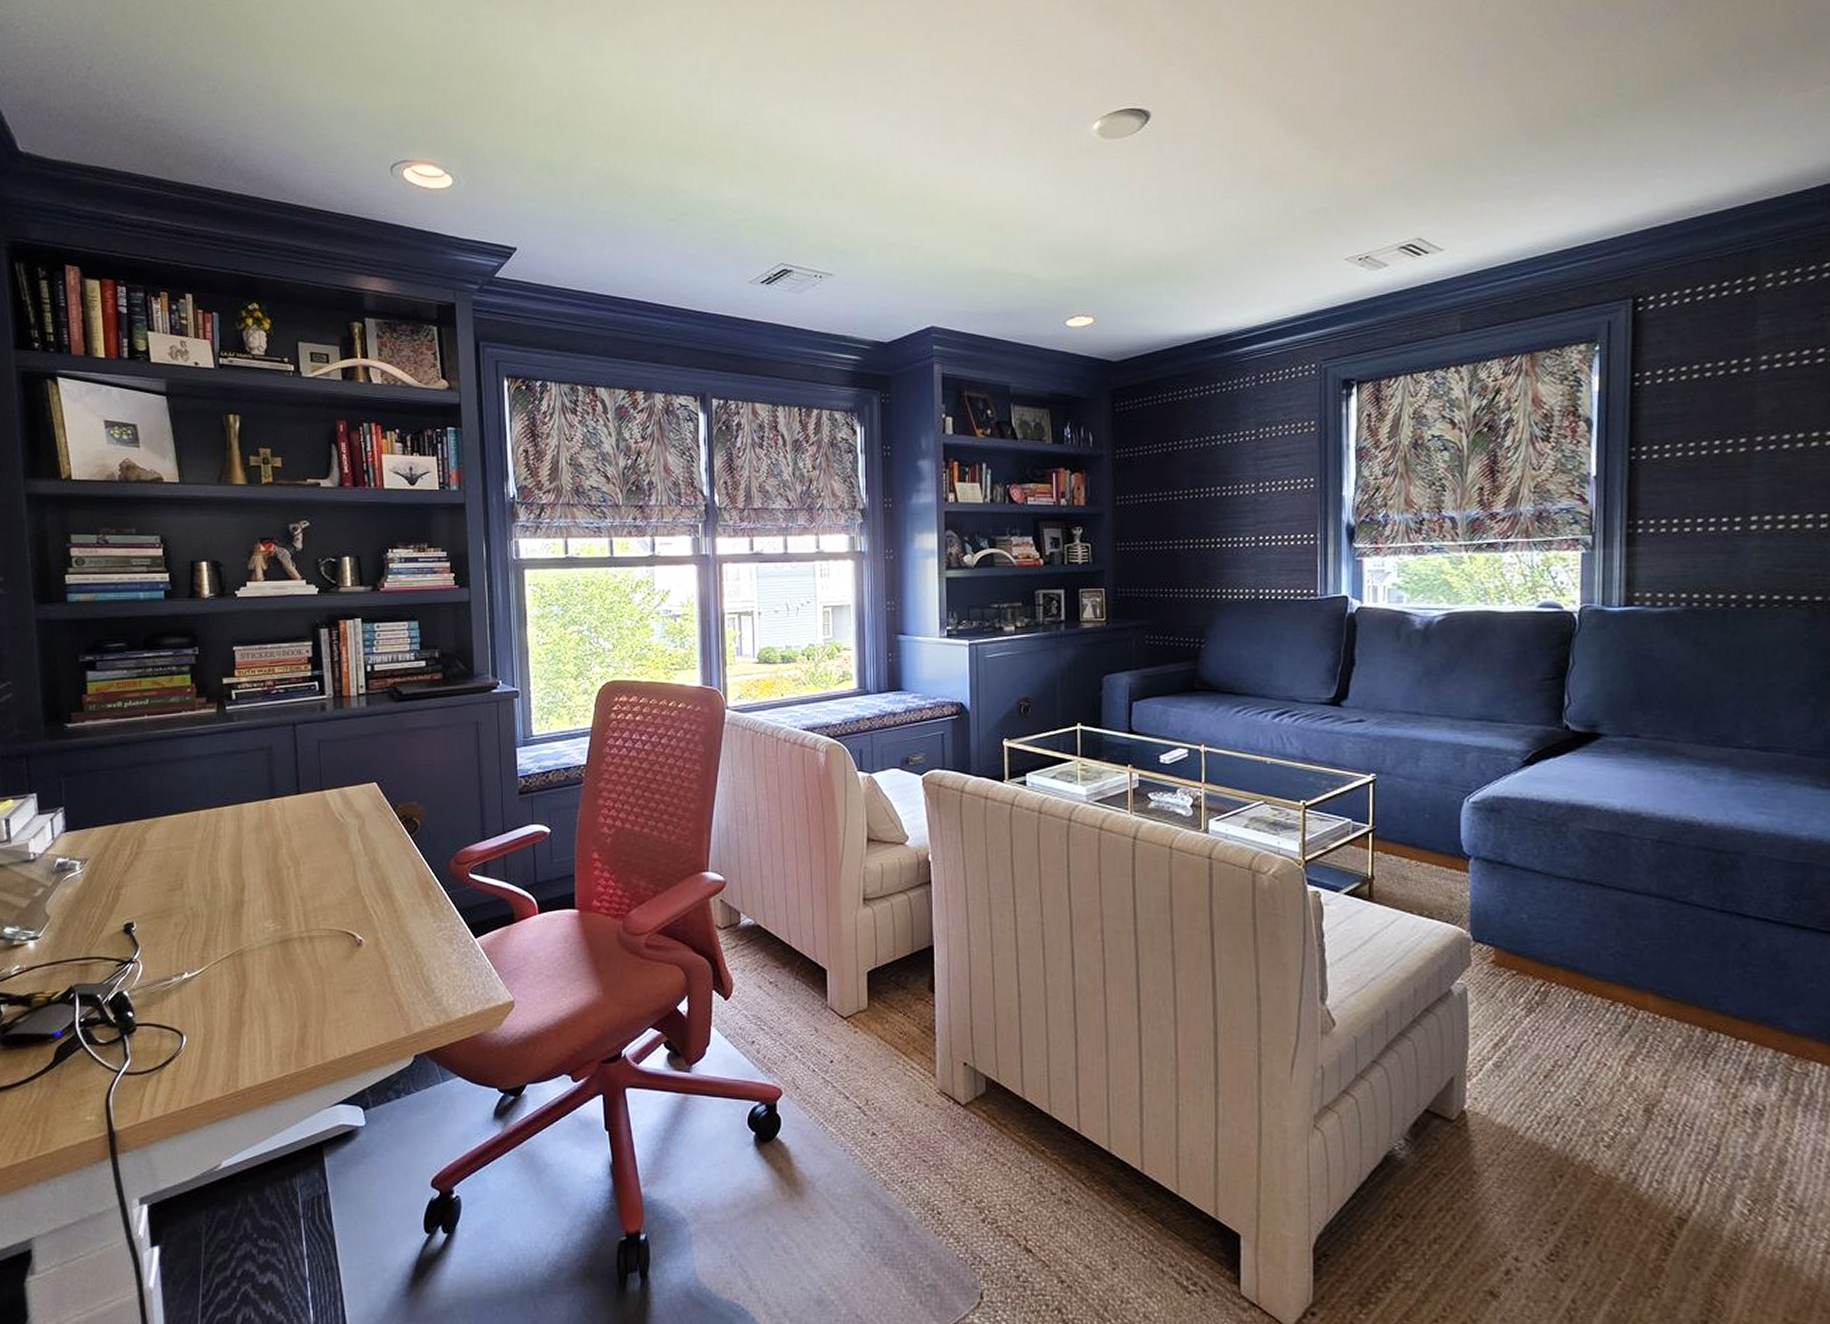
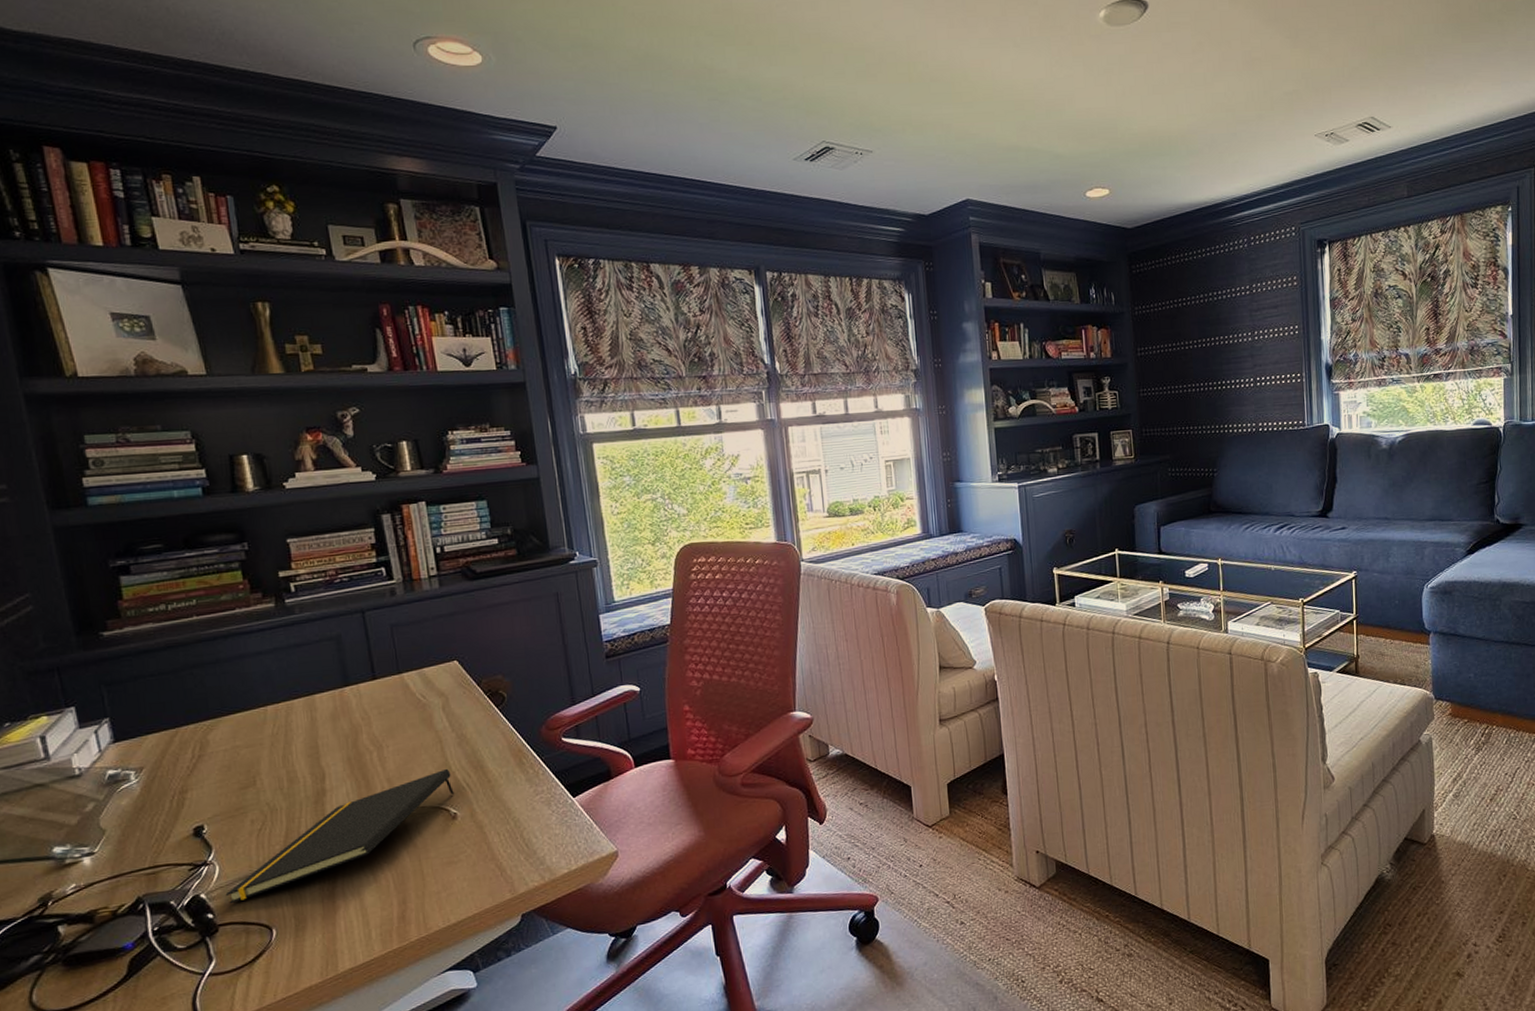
notepad: none [145,892,363,1005] -> present [225,768,455,904]

